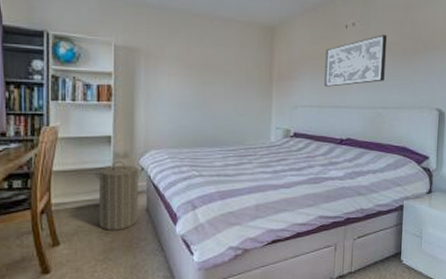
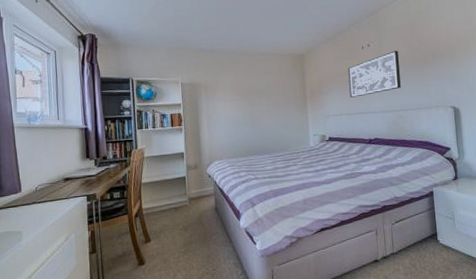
laundry hamper: present [94,161,144,230] -> none [173,171,211,228]

